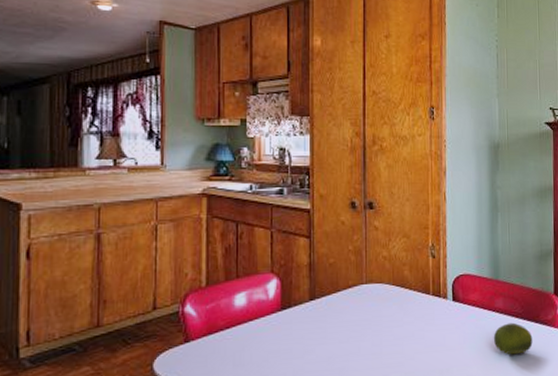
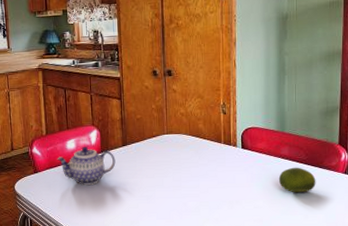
teapot: none [219,301,300,358] -> present [57,146,116,185]

